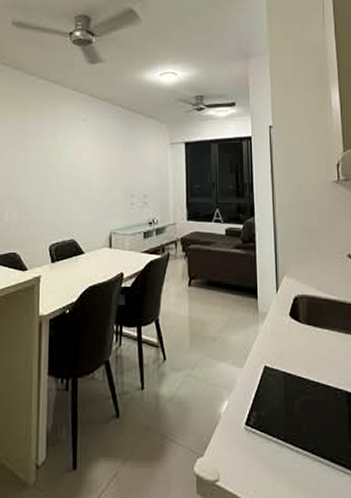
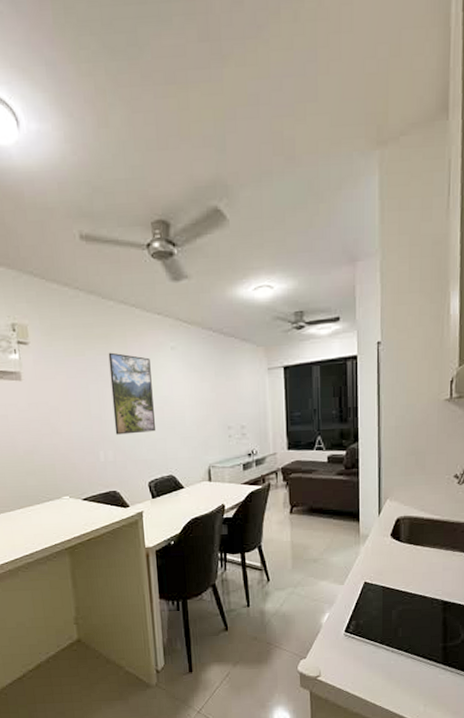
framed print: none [22,120,63,197] -> present [108,352,155,435]

